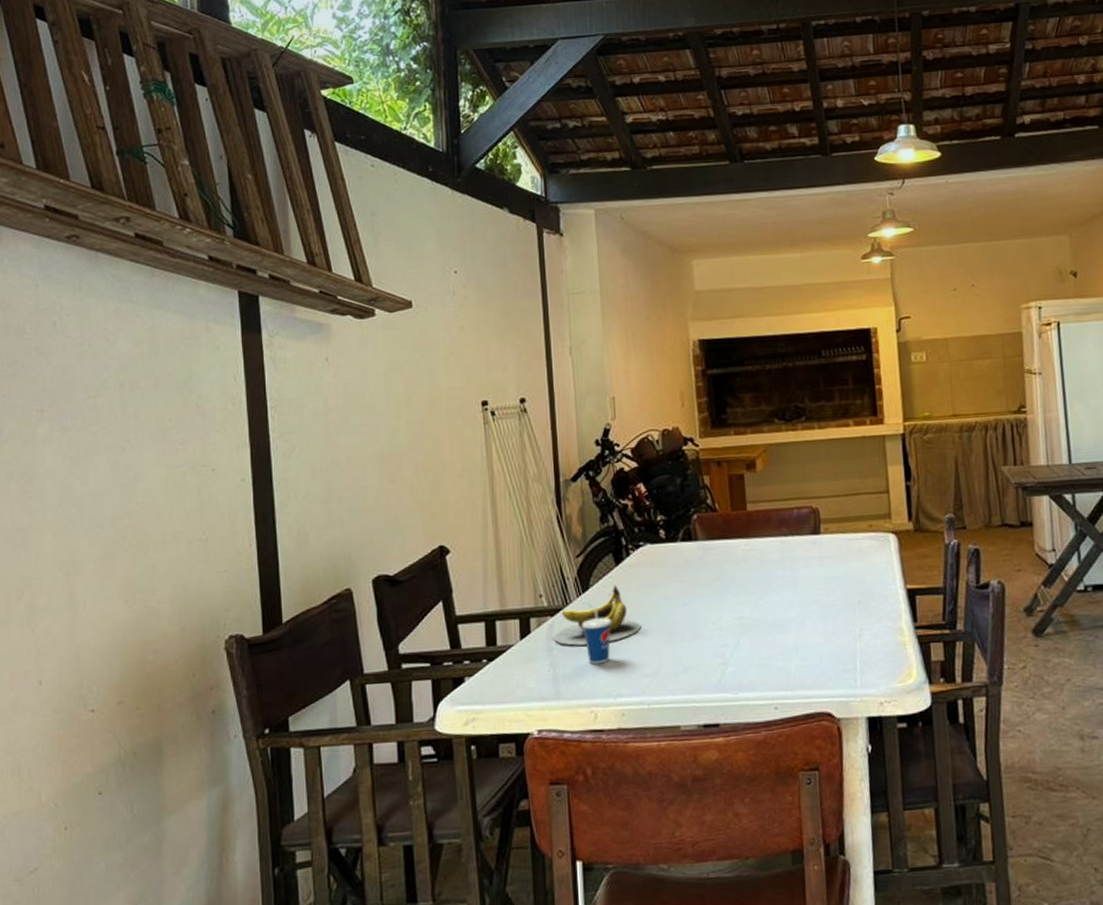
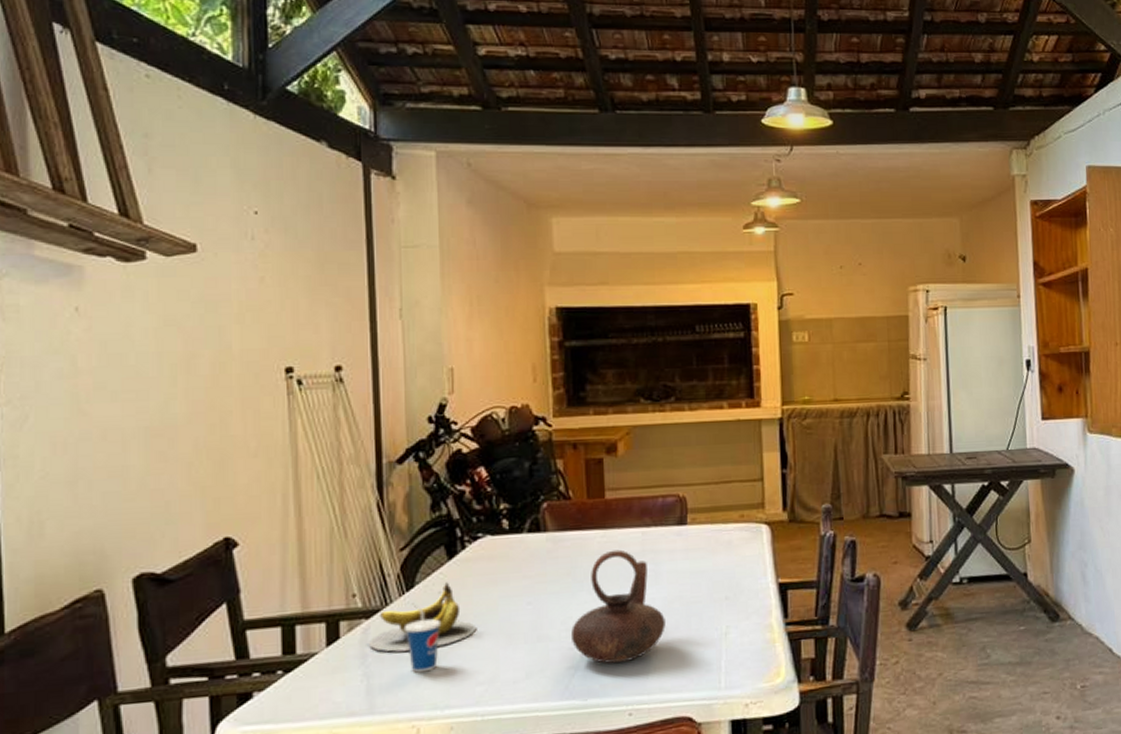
teapot: none [722,557,805,661] -> present [571,549,666,664]

